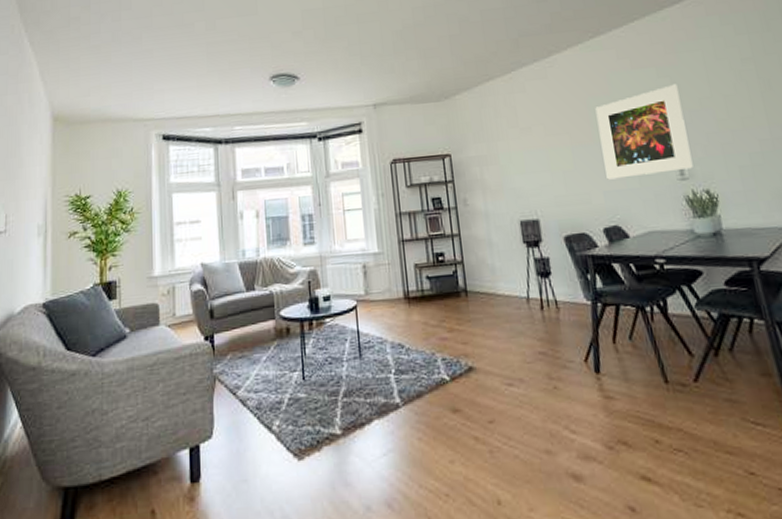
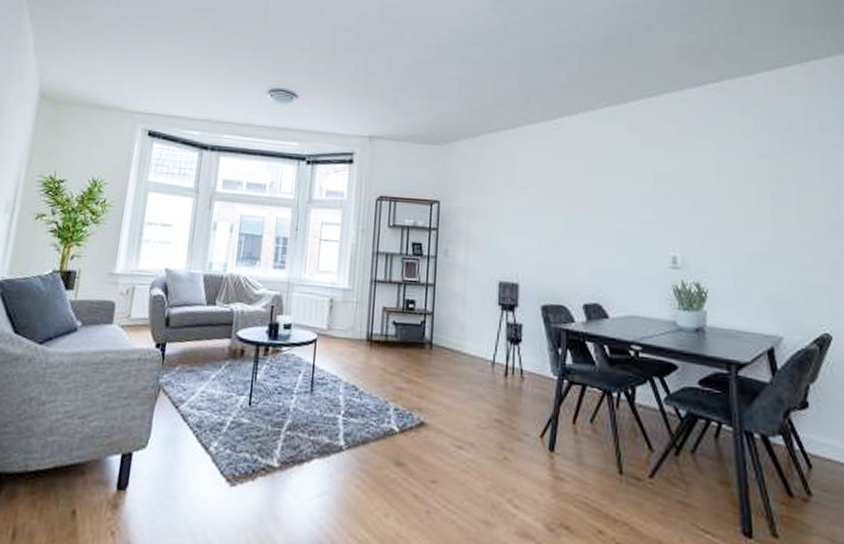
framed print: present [595,84,693,180] -> none [596,168,687,259]

